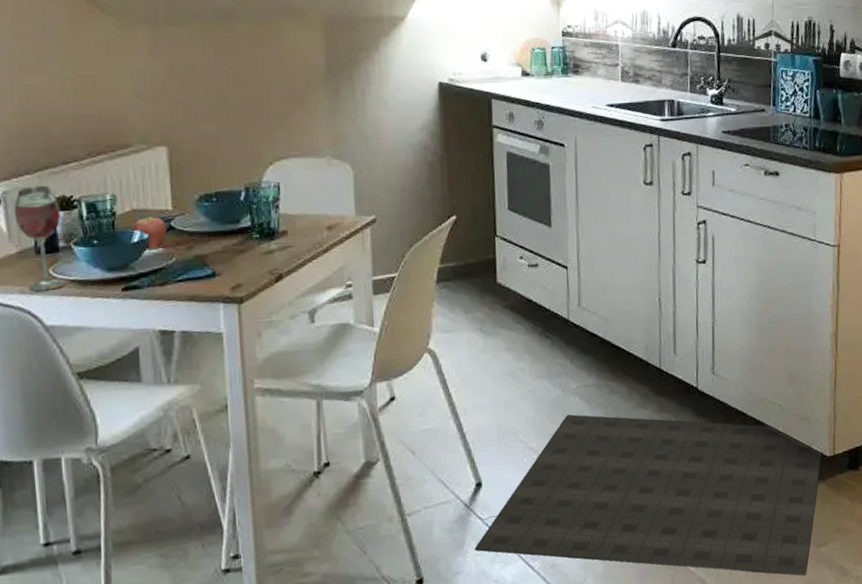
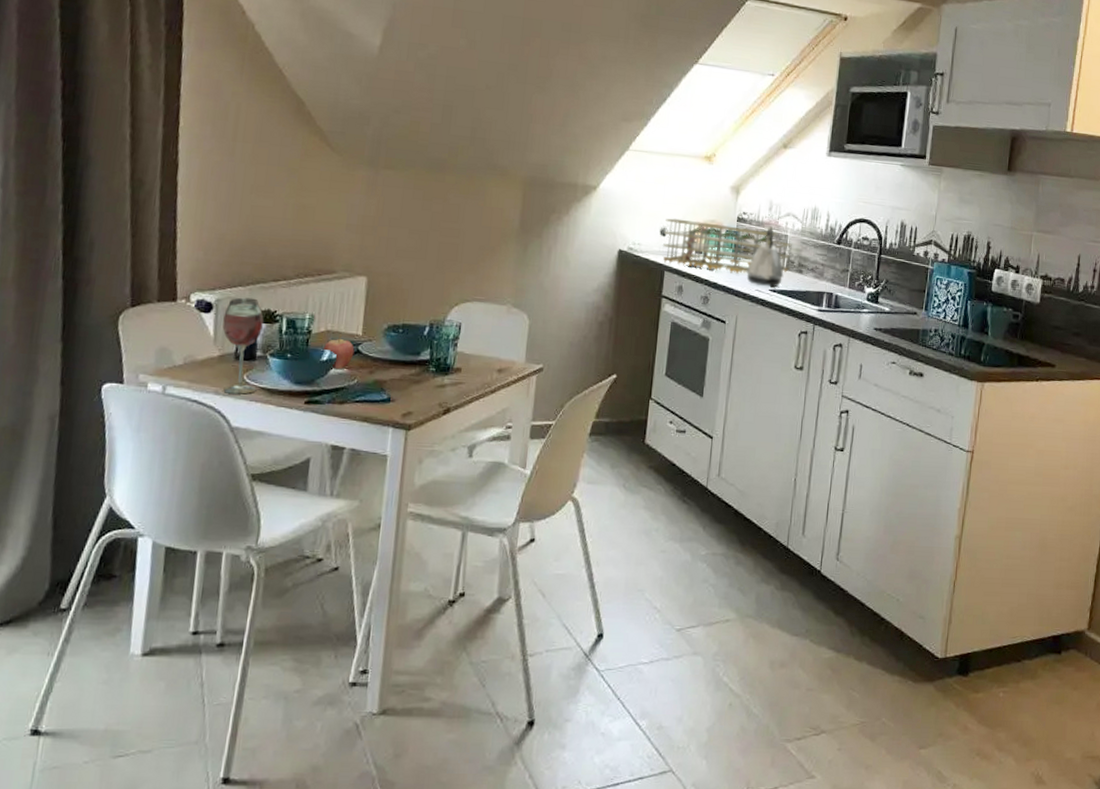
doormat: present [474,414,822,576] -> none [587,580,934,776]
dish rack: none [485,41,626,93] -> present [662,218,792,274]
kettle: none [579,37,620,103] -> present [745,226,784,287]

